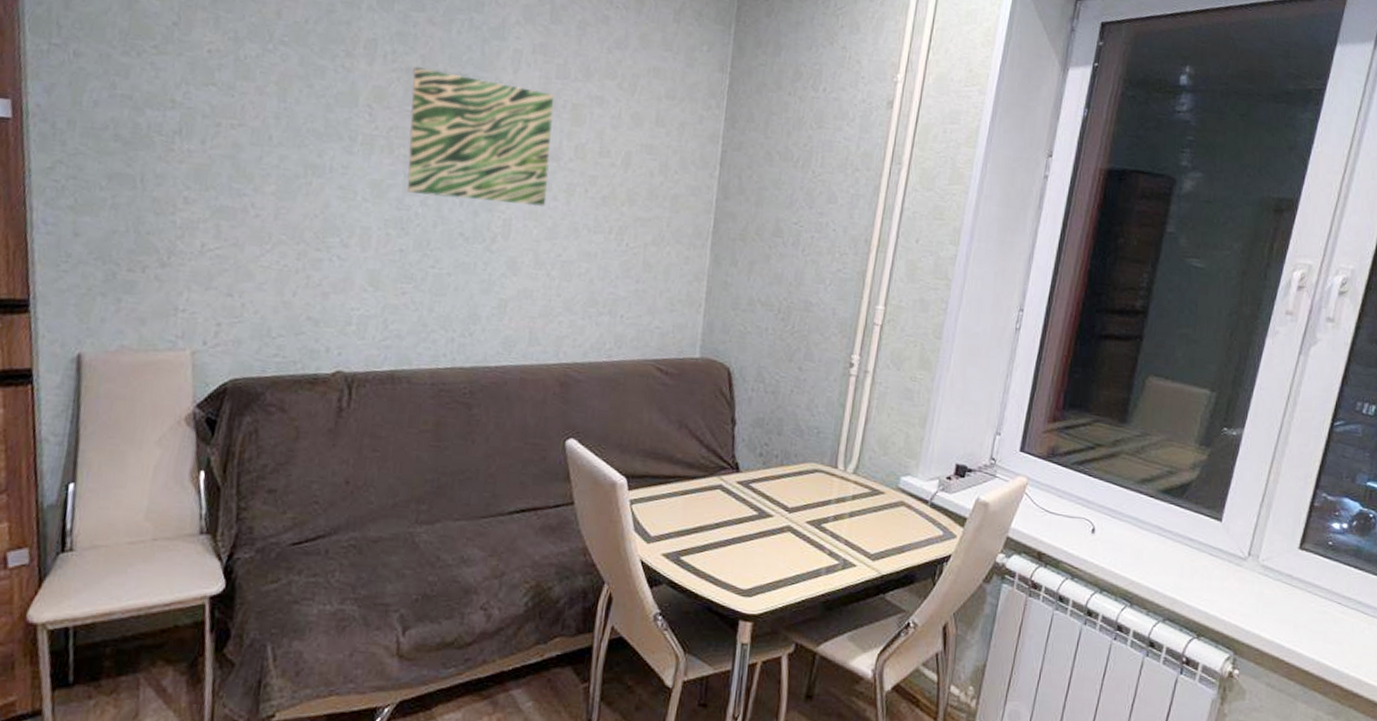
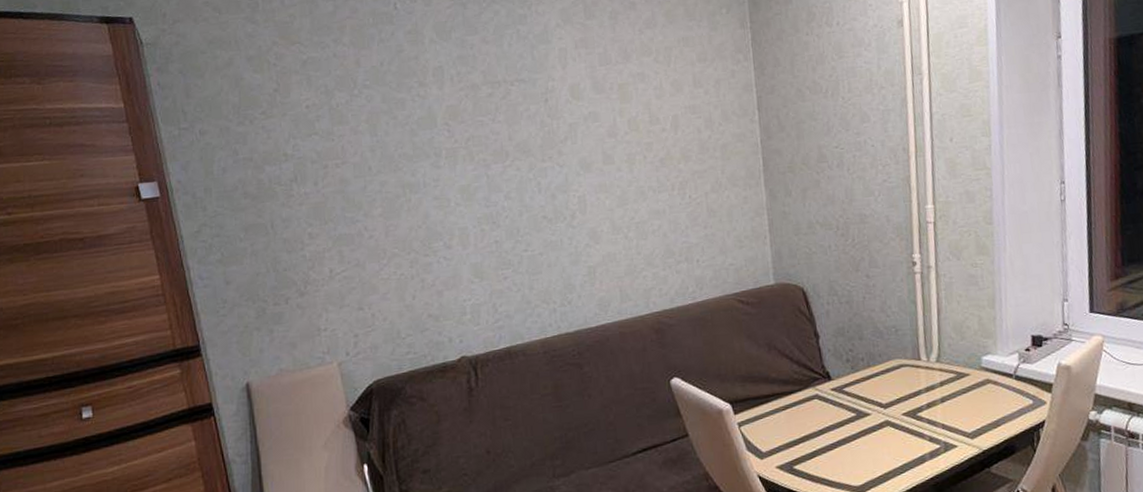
wall art: present [406,66,554,207] -> none [477,79,612,191]

